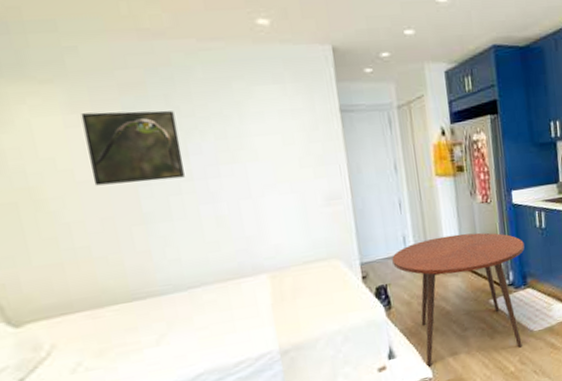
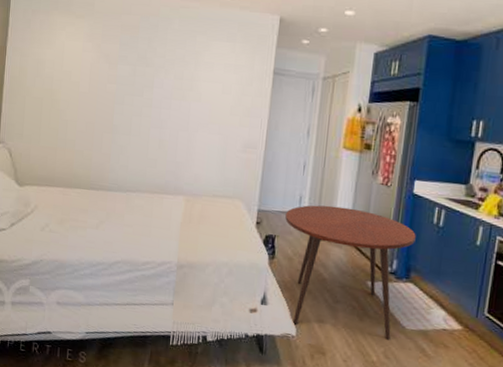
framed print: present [81,110,185,186] -> none [89,43,152,104]

